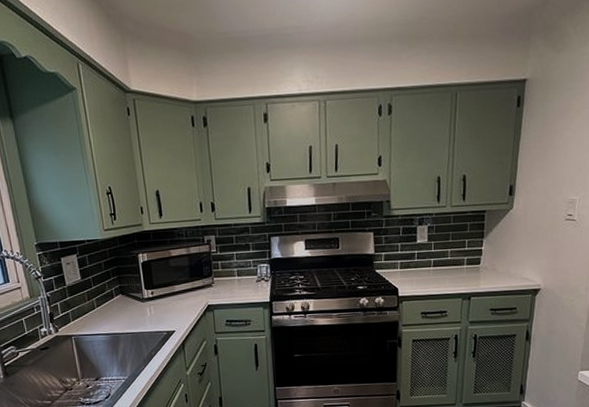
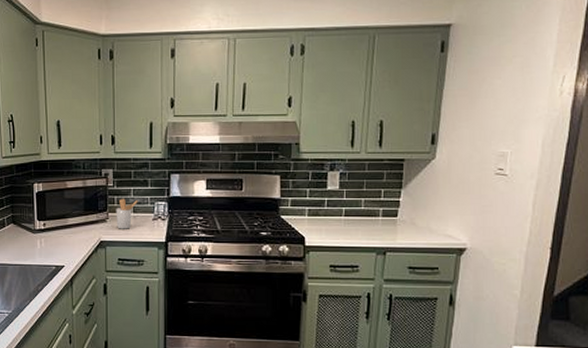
utensil holder: none [220,262,241,293] -> present [116,198,138,229]

